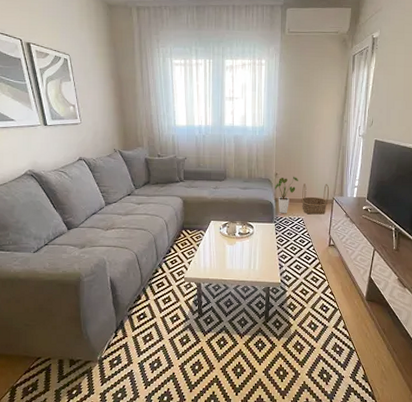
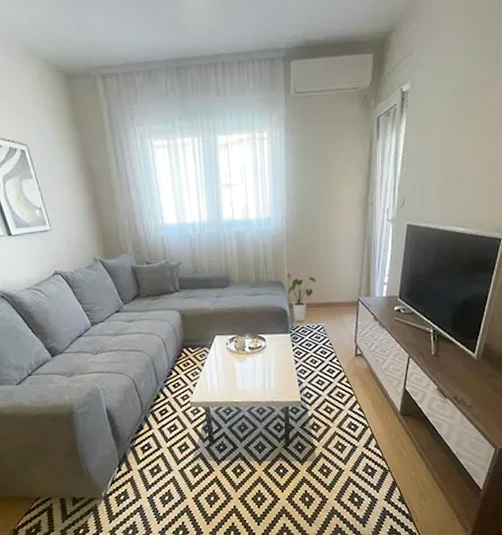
basket: present [301,183,329,215] -> none [320,283,353,321]

